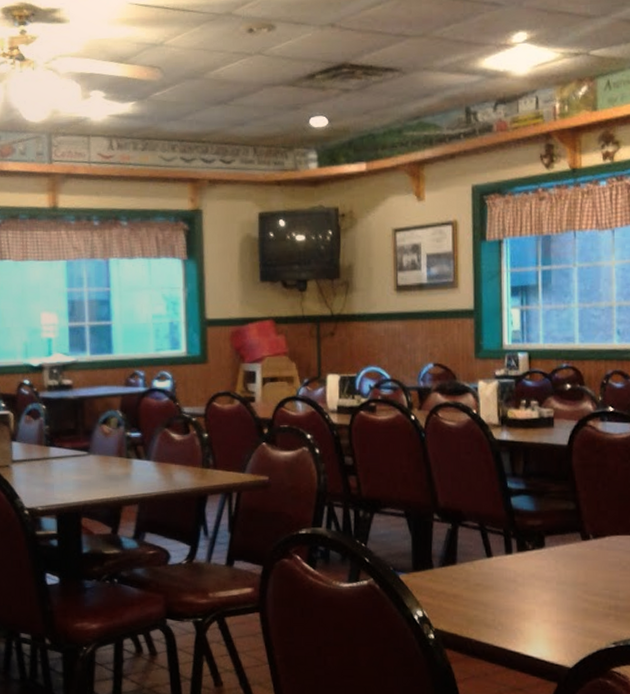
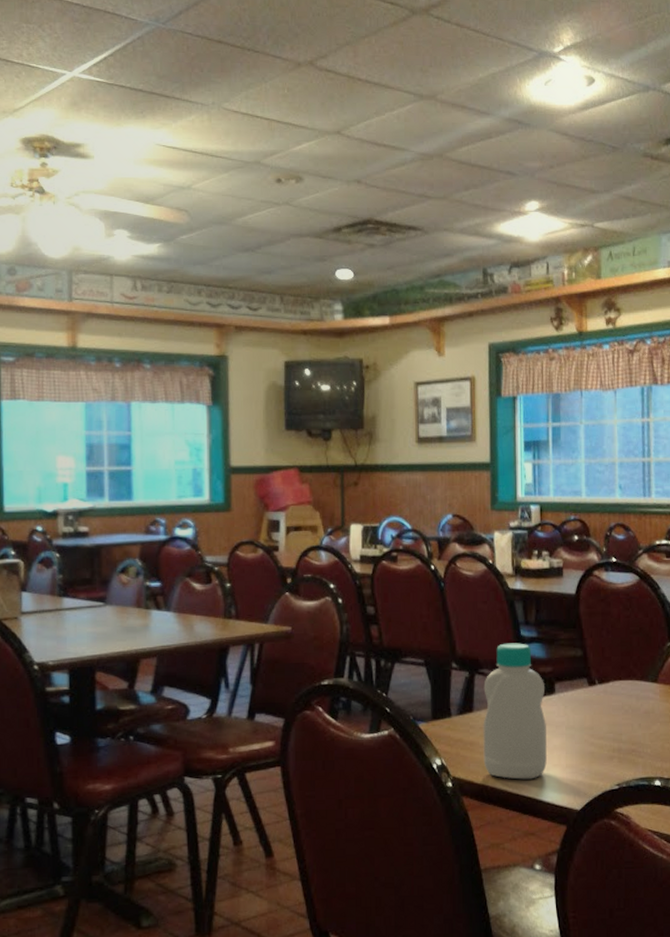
bottle: none [467,495,537,634] -> present [483,643,548,780]

